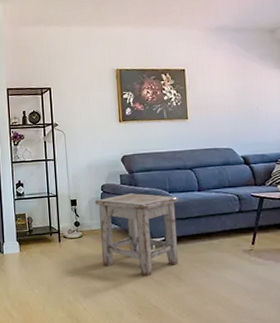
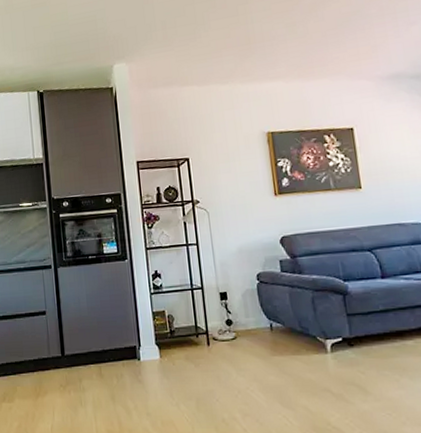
stool: present [94,193,178,277] -> none [249,282,362,389]

